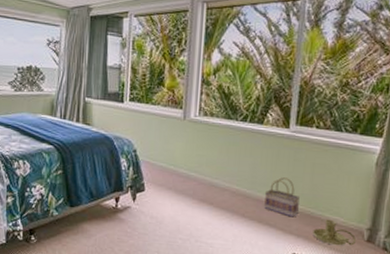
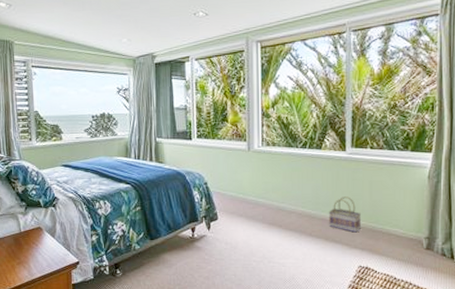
candle holder: present [313,219,357,246] -> none [376,231,417,256]

